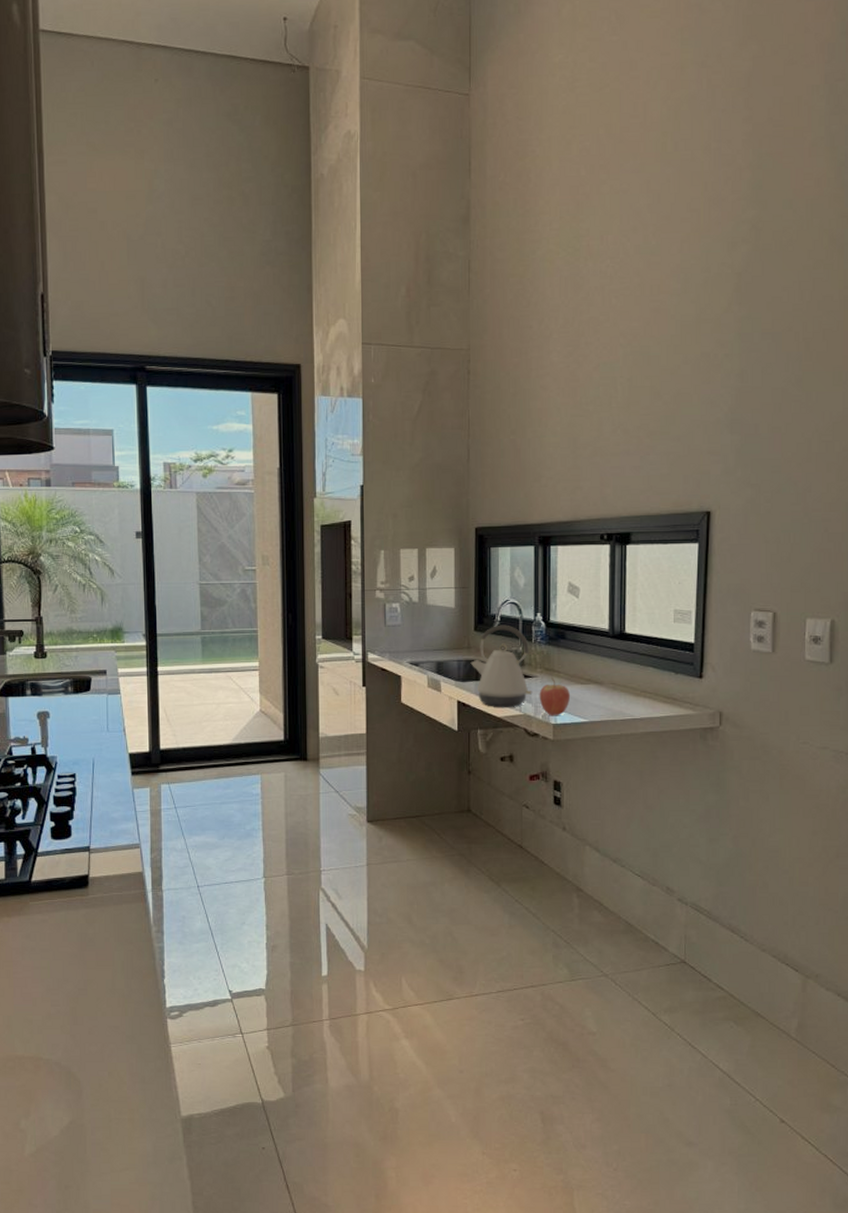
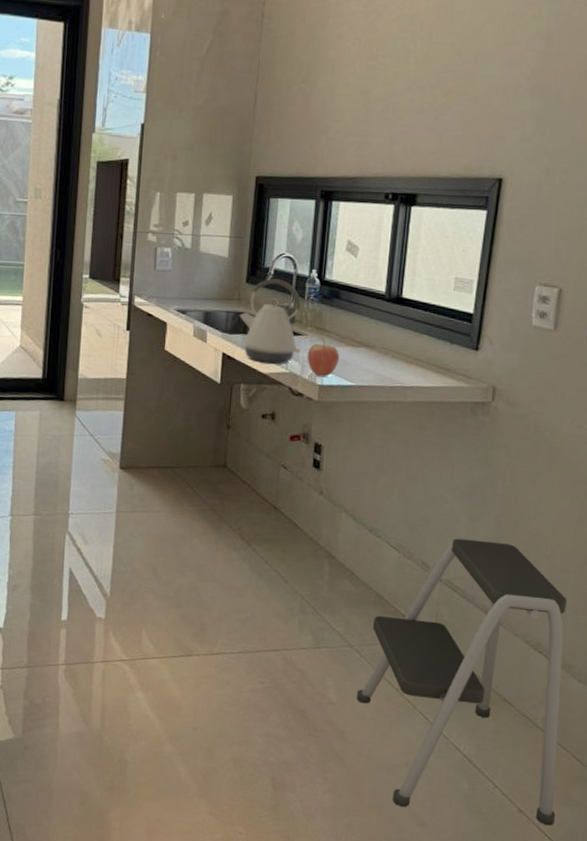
step stool: none [615,861,817,1133] -> present [356,538,567,826]

